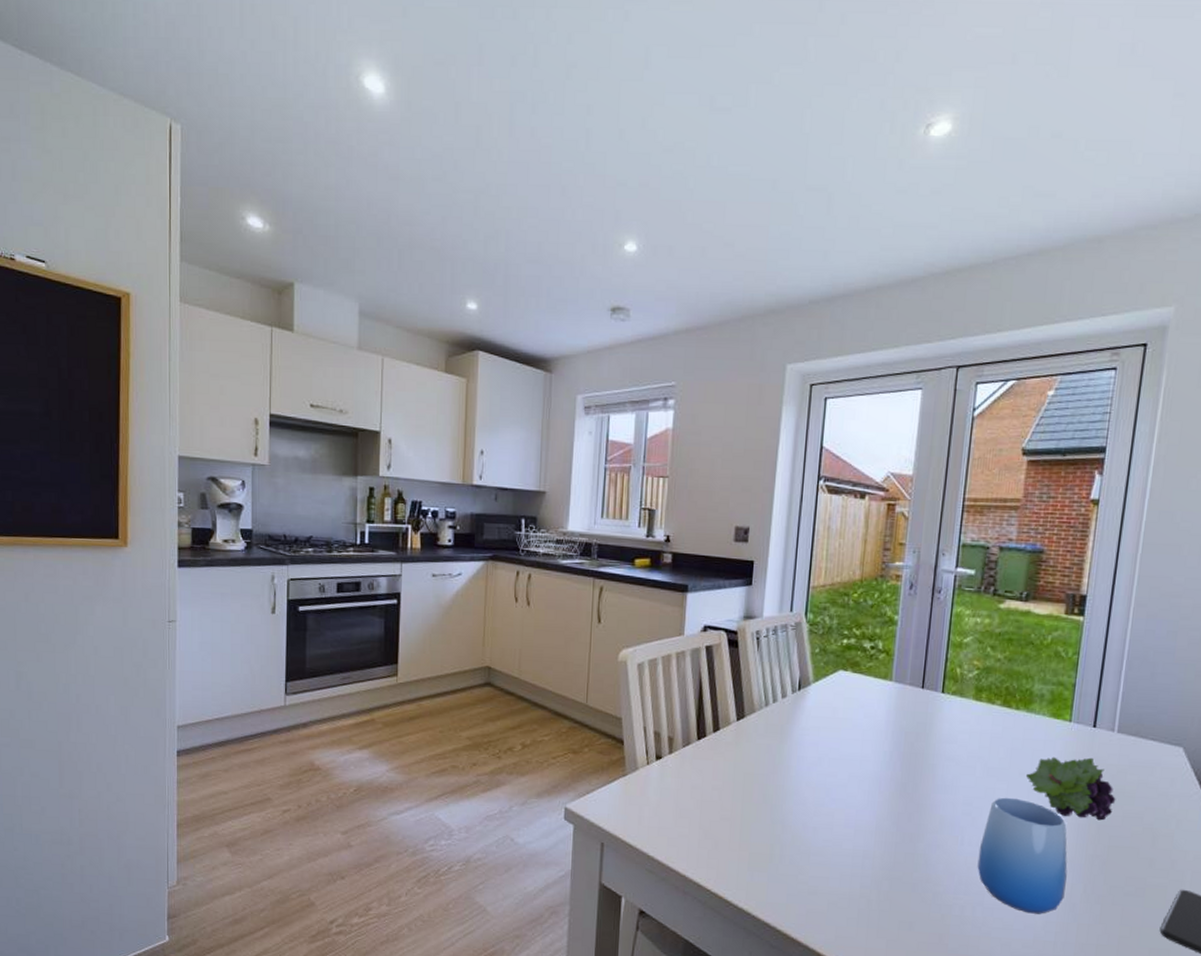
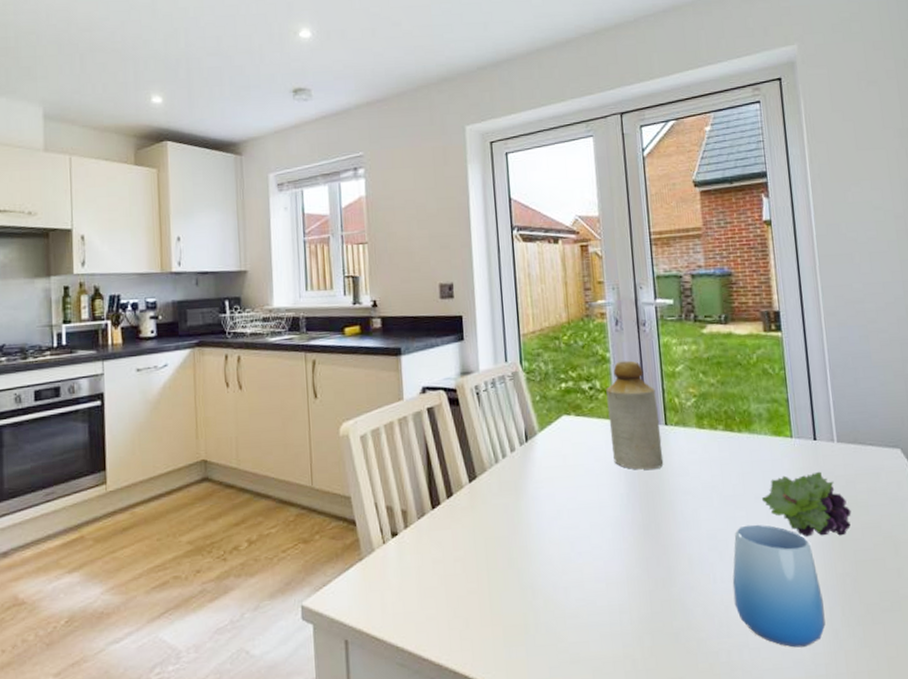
bottle: none [883,625,939,733] -> present [606,360,664,470]

